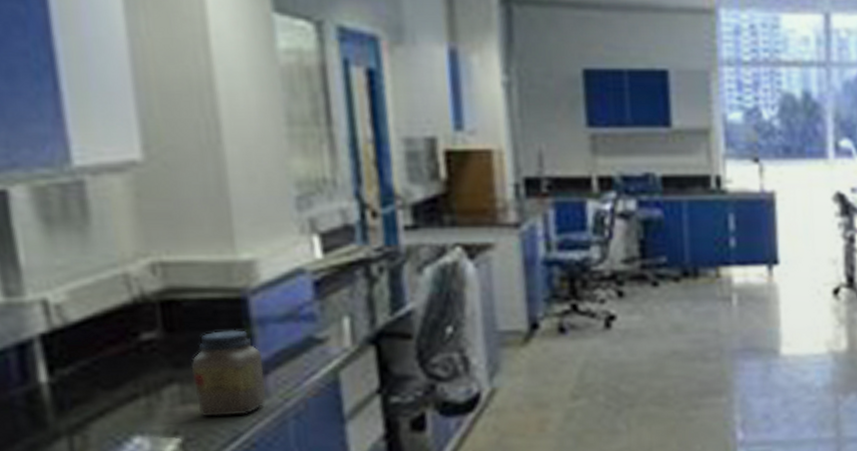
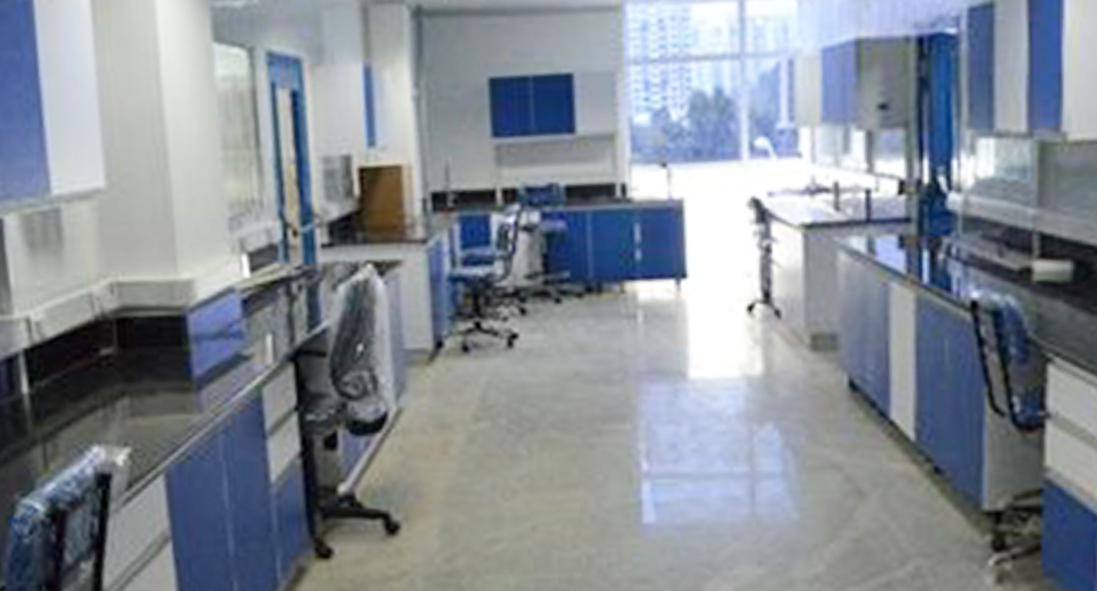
jar: present [191,330,267,417] -> none [139,347,200,429]

